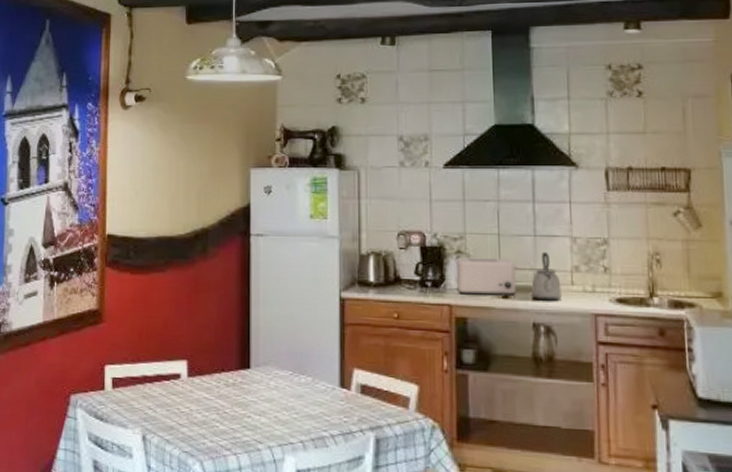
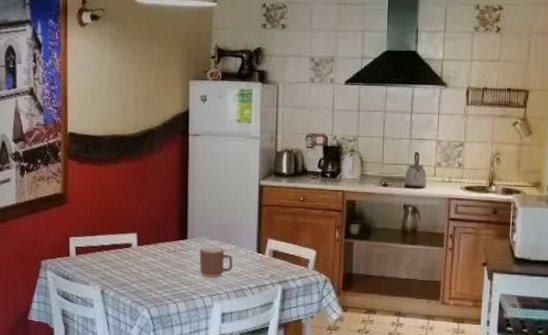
mug: none [266,379,308,421] -> present [199,247,233,278]
toaster: present [456,257,518,297] -> none [349,155,396,185]

